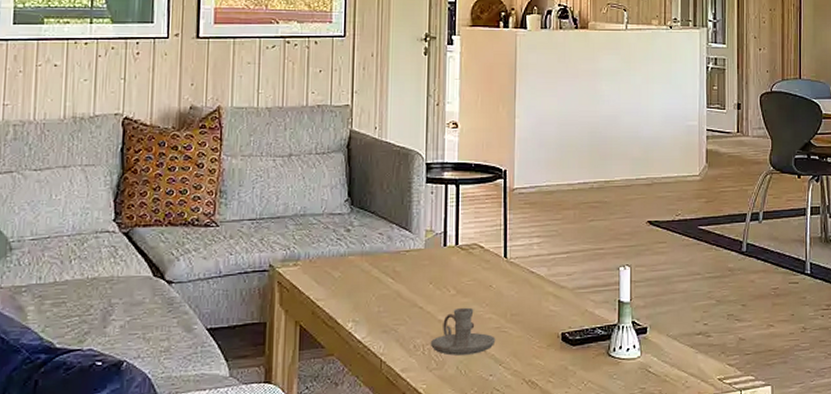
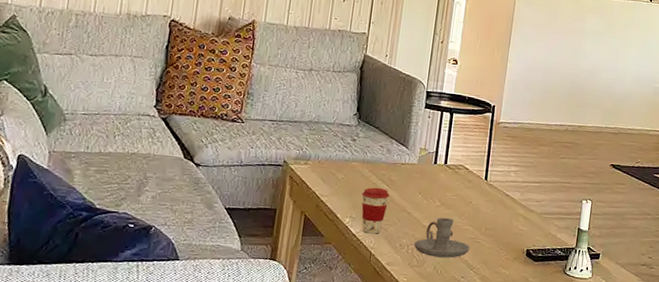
coffee cup: none [364,282,397,338] -> present [361,187,390,234]

